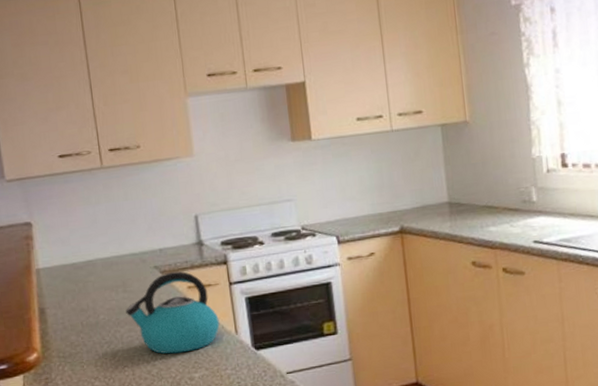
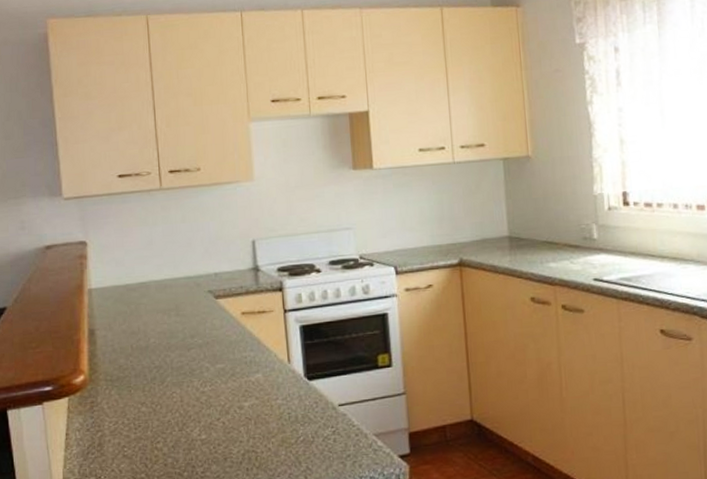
kettle: present [125,271,220,354] -> none [177,296,272,381]

